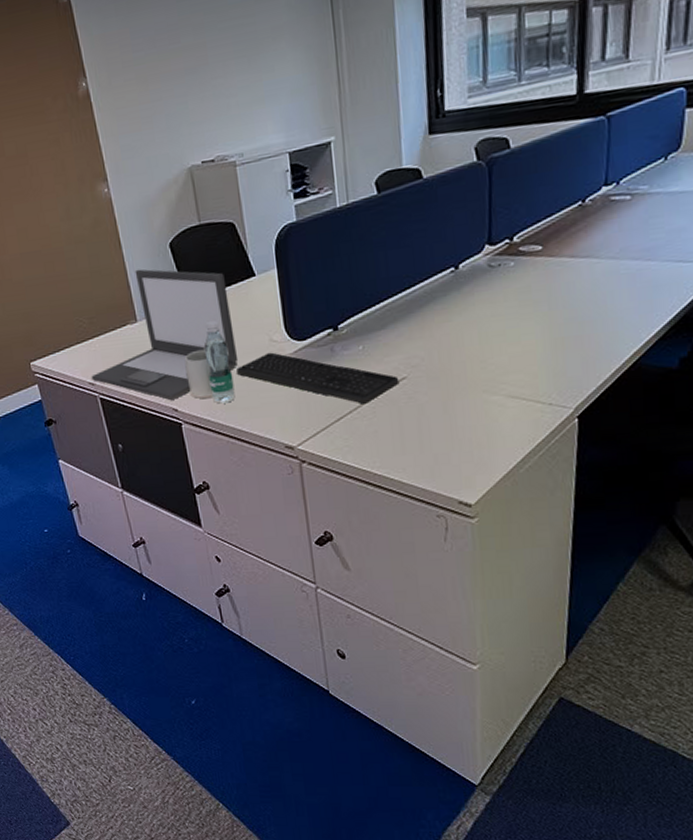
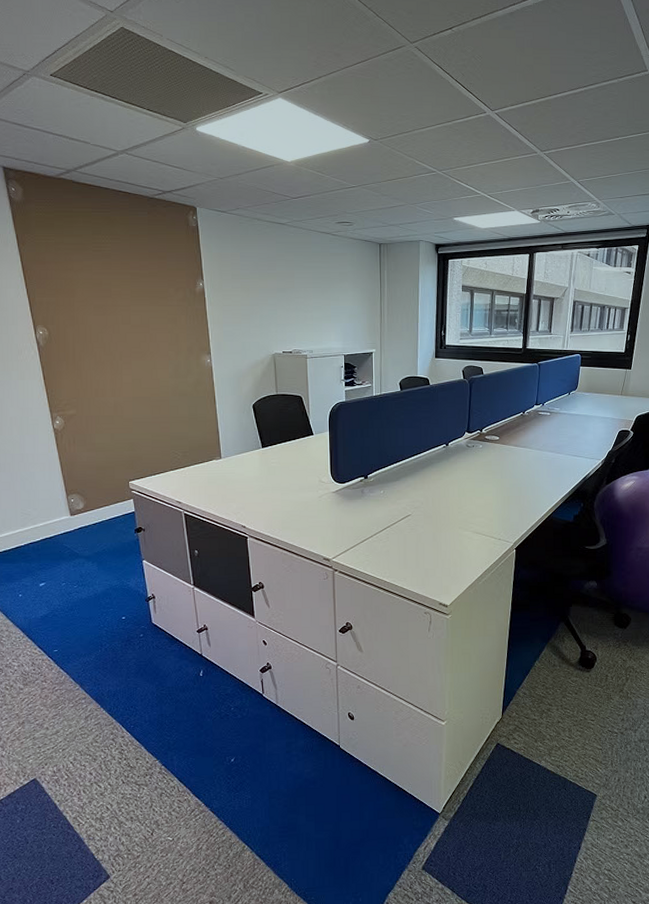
laptop: present [91,269,239,400] -> none [179,420,295,519]
mug: present [184,349,213,398] -> none [255,483,274,519]
bottle: present [203,321,235,404] -> none [270,464,290,524]
computer keyboard: present [237,352,400,404] -> none [293,490,406,531]

